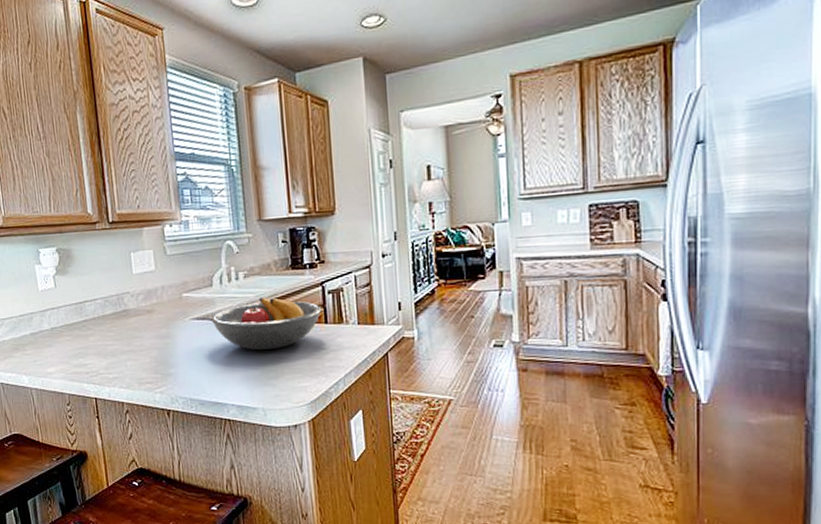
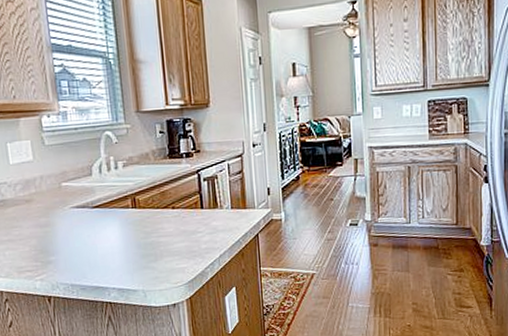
fruit bowl: present [210,297,322,351] -> none [90,185,198,236]

